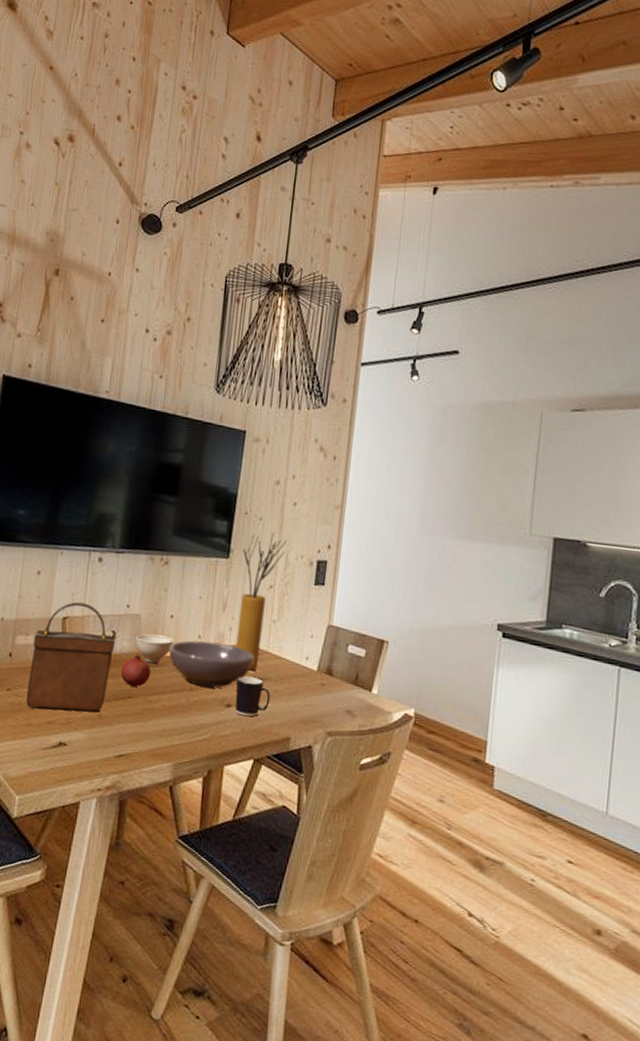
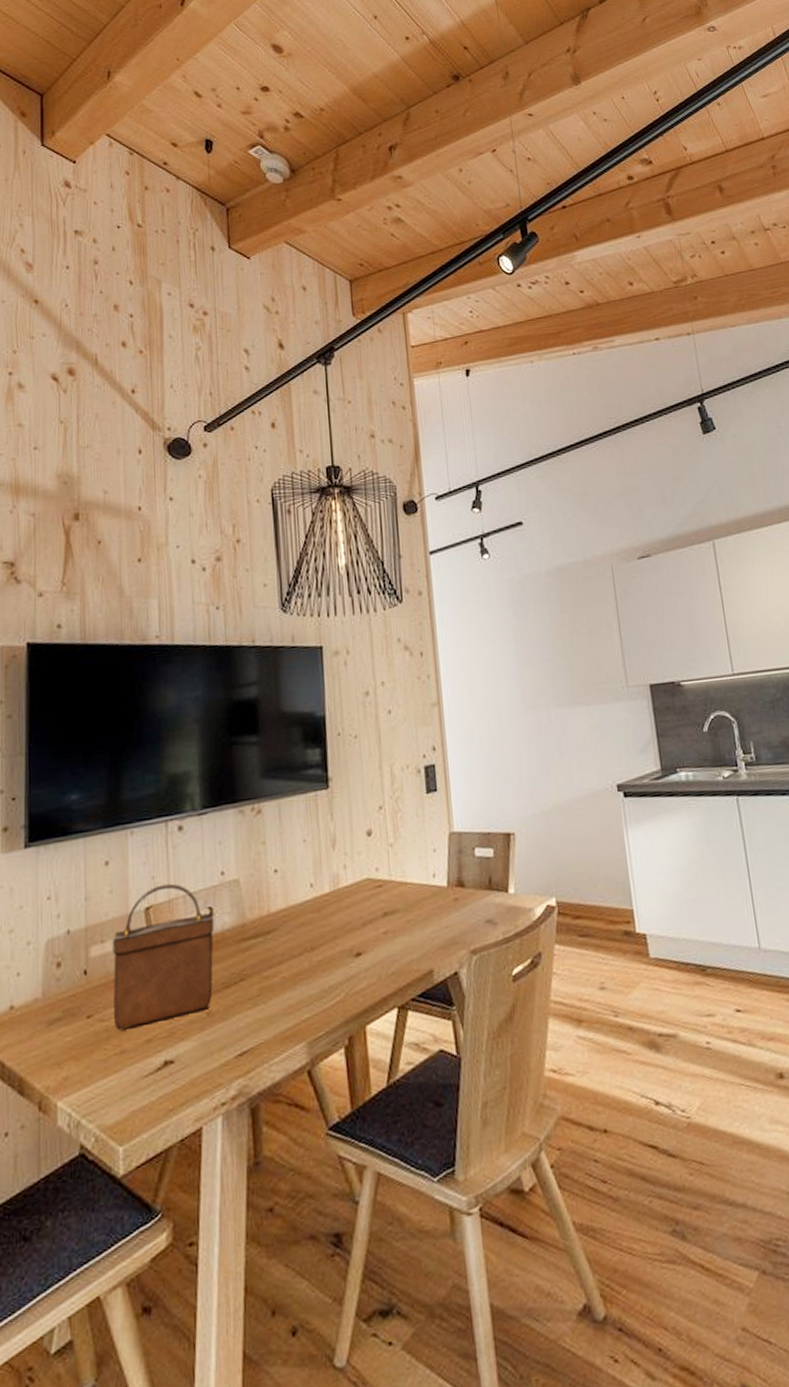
fruit: present [120,654,151,687] -> none [226,925,263,966]
bowl: present [135,633,174,664] -> none [237,895,283,933]
bowl: present [168,640,255,688] -> none [278,884,378,942]
vase: present [235,532,287,671] -> none [343,748,389,908]
mug: present [235,676,271,717] -> none [362,912,404,962]

